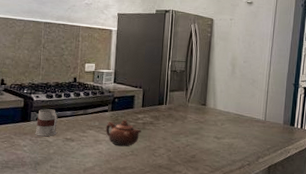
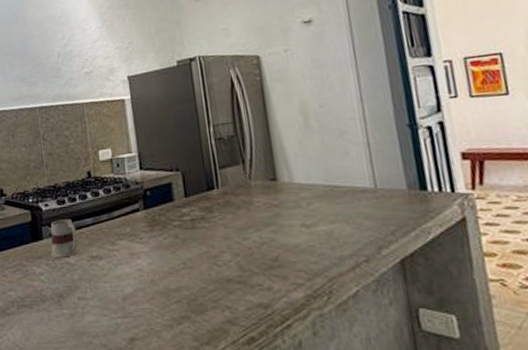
teapot: present [105,120,141,147] -> none [141,219,191,258]

